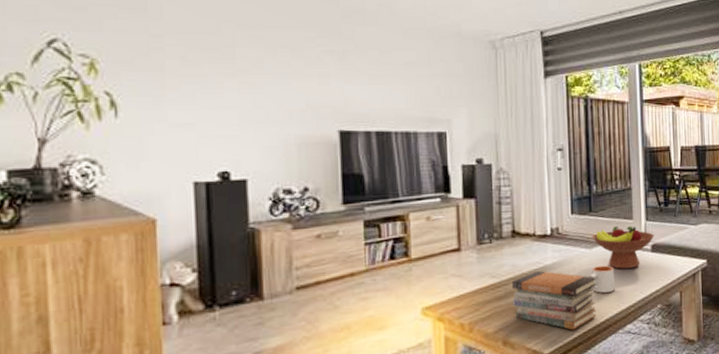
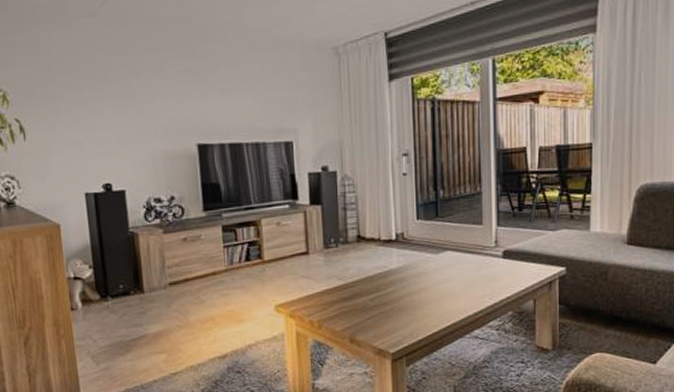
book stack: present [512,271,598,330] -> none [358,274,445,332]
mug: present [590,265,615,293] -> none [437,271,462,298]
fruit bowl: present [592,225,655,269] -> none [438,231,507,275]

